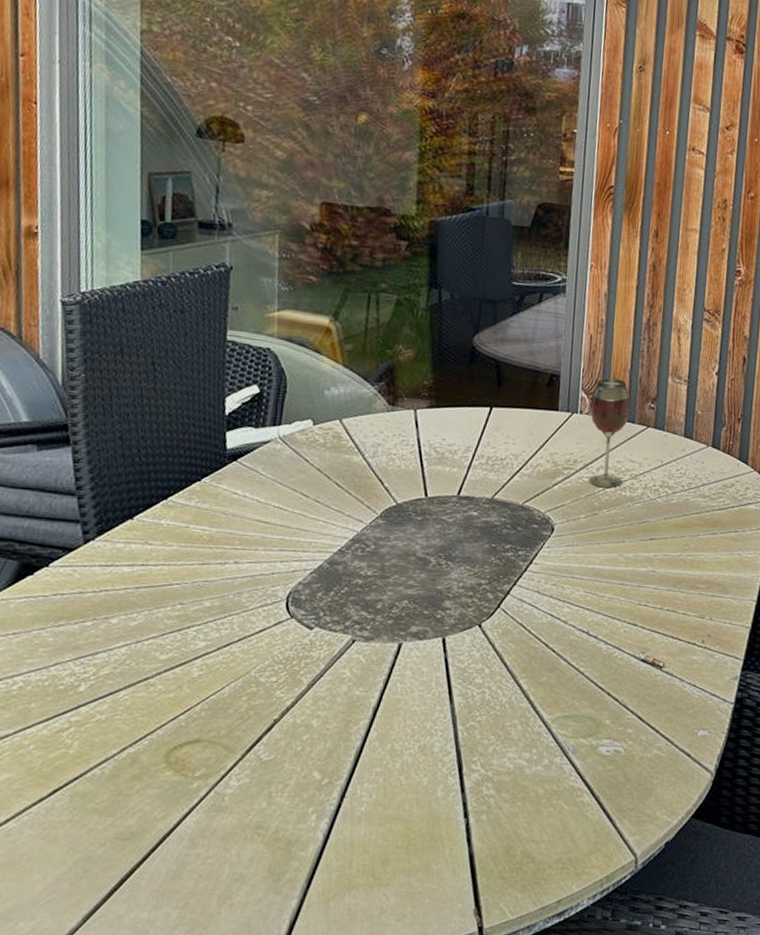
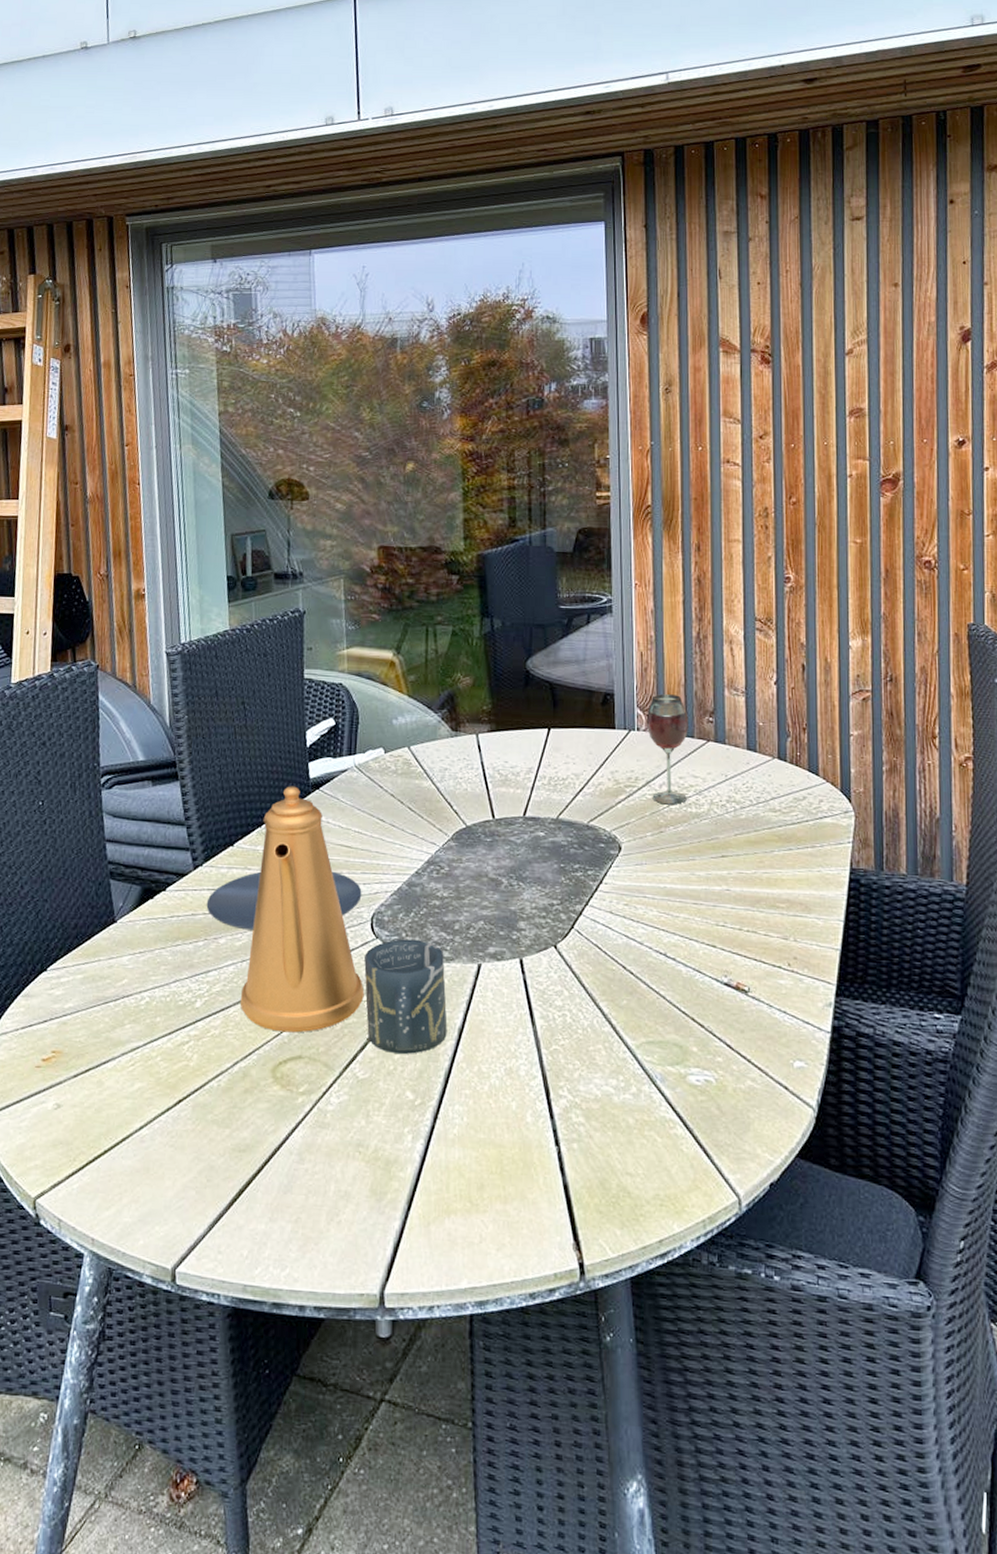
plate: none [97,548,279,610] -> present [206,872,362,931]
coffee pot: none [131,456,275,716] -> present [240,786,365,1033]
cup: none [275,618,364,734] -> present [364,939,448,1054]

